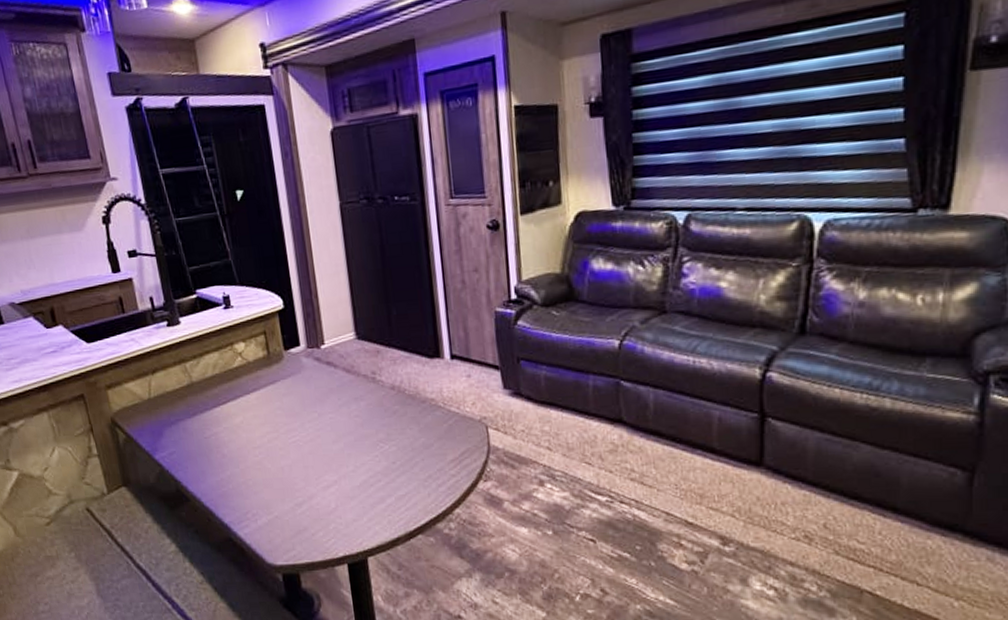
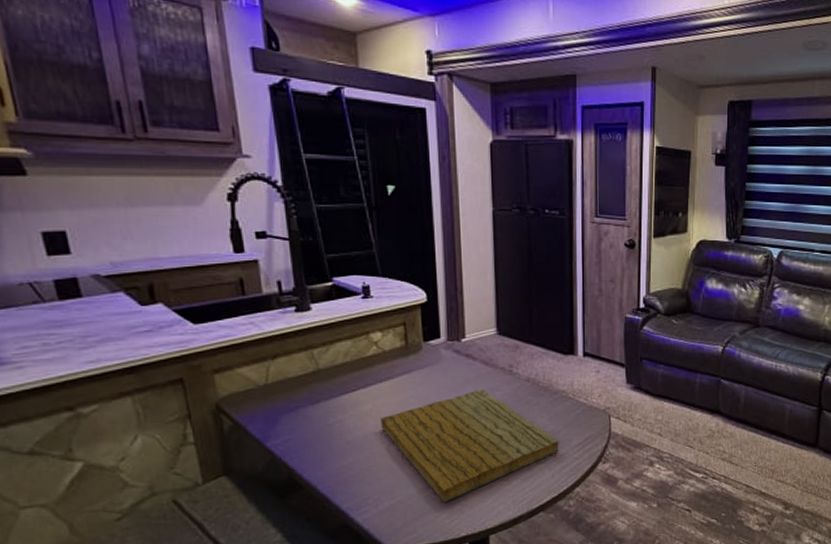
cutting board: none [251,398,433,520] -> present [380,388,559,503]

